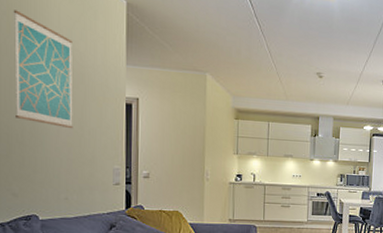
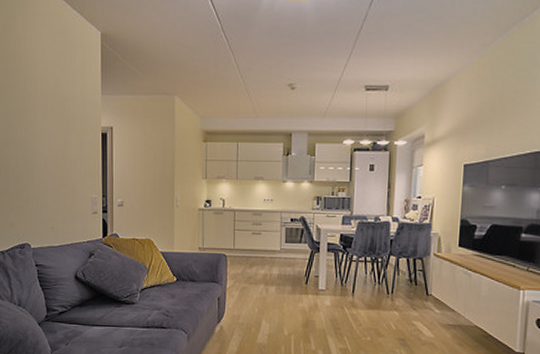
wall art: present [13,10,73,129] -> none [8,53,57,161]

